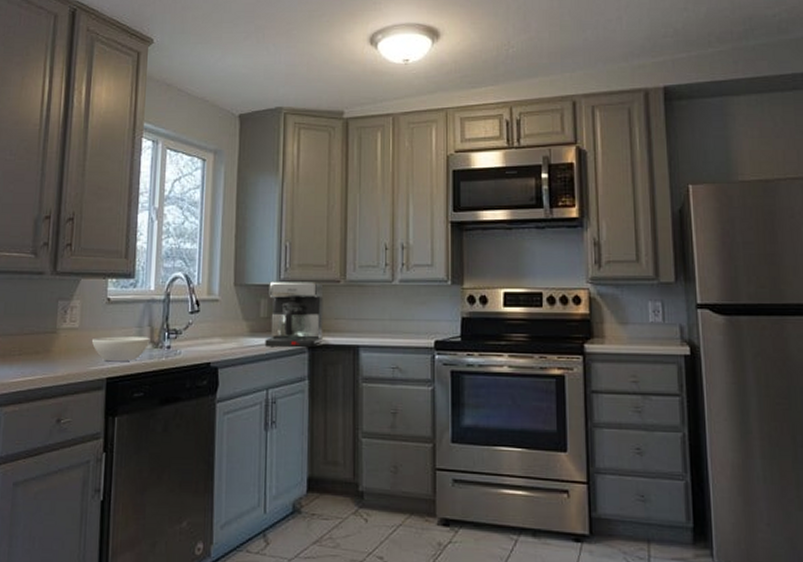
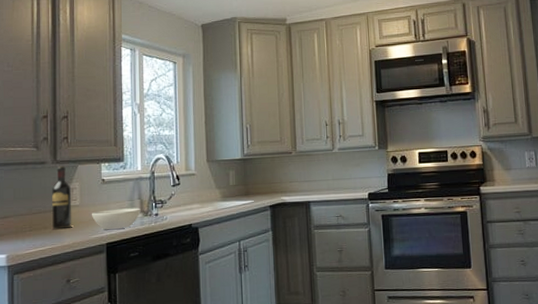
wine bottle: none [45,279,72,355] -> present [52,166,72,229]
coffee maker: present [264,281,324,348] -> none [235,154,281,209]

